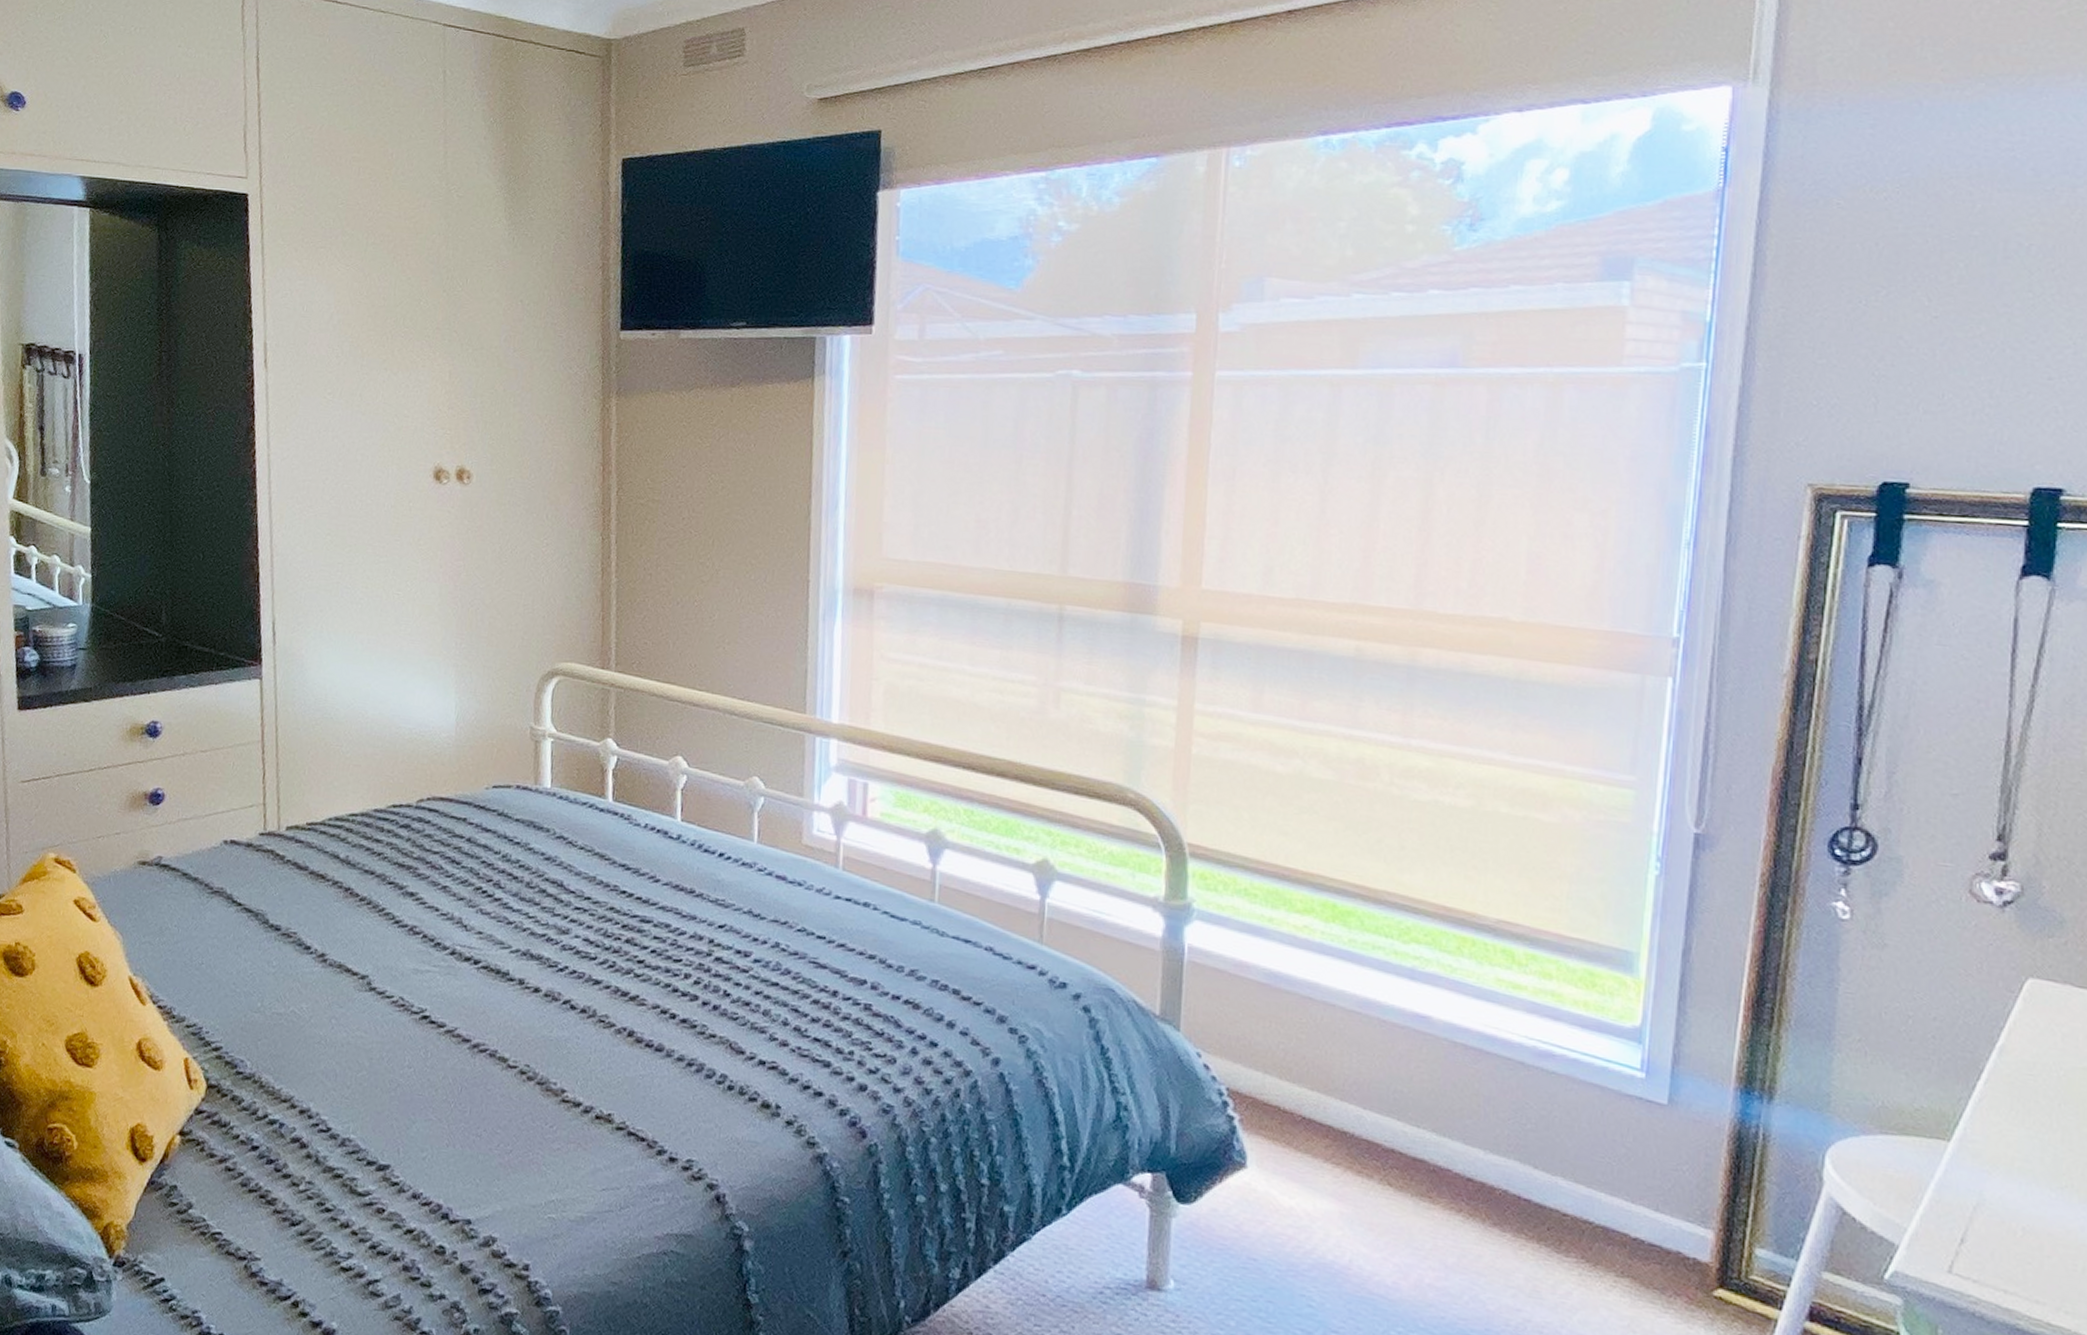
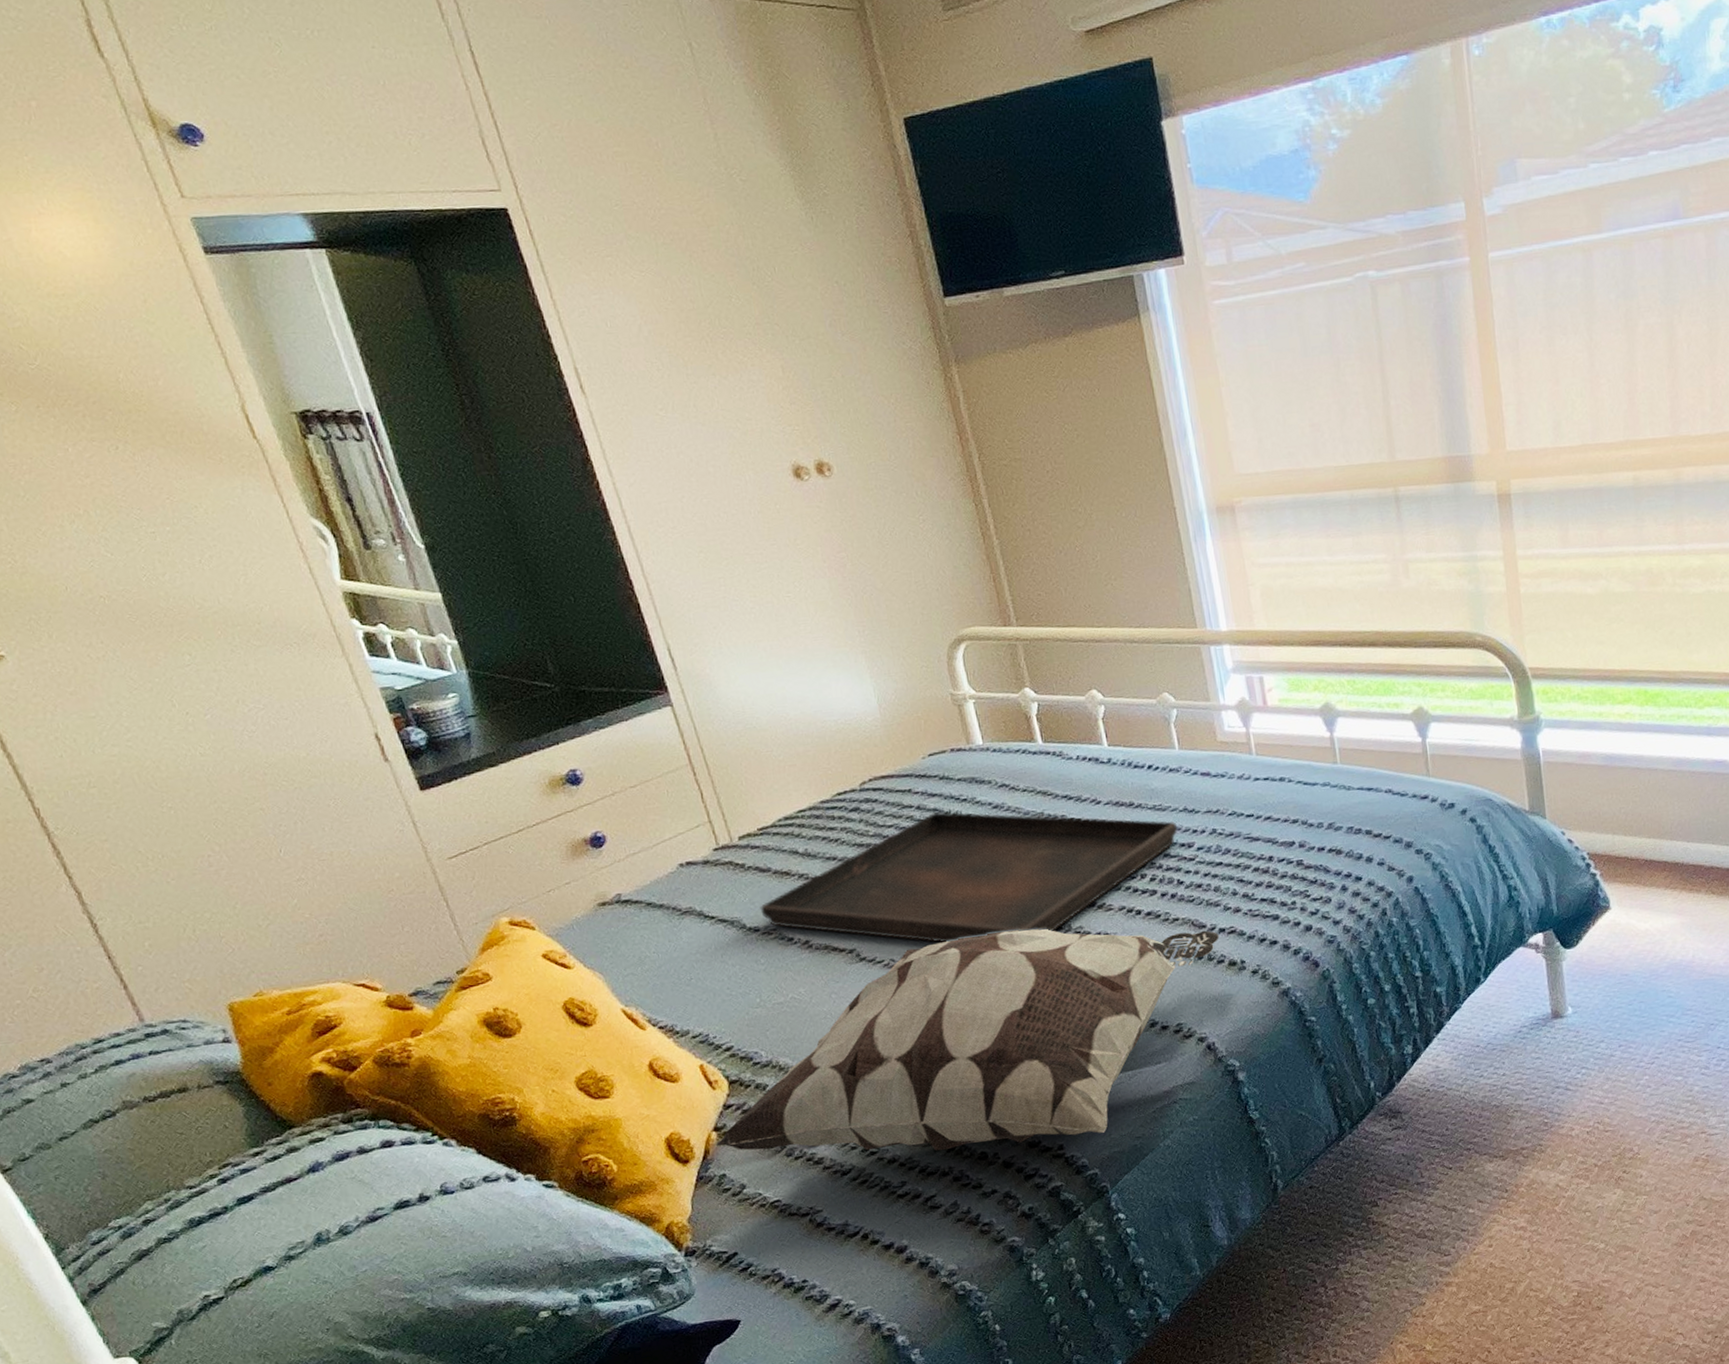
decorative pillow: none [176,990,757,1265] -> present [715,928,1219,1151]
serving tray: none [287,849,737,1013] -> present [760,811,1178,943]

